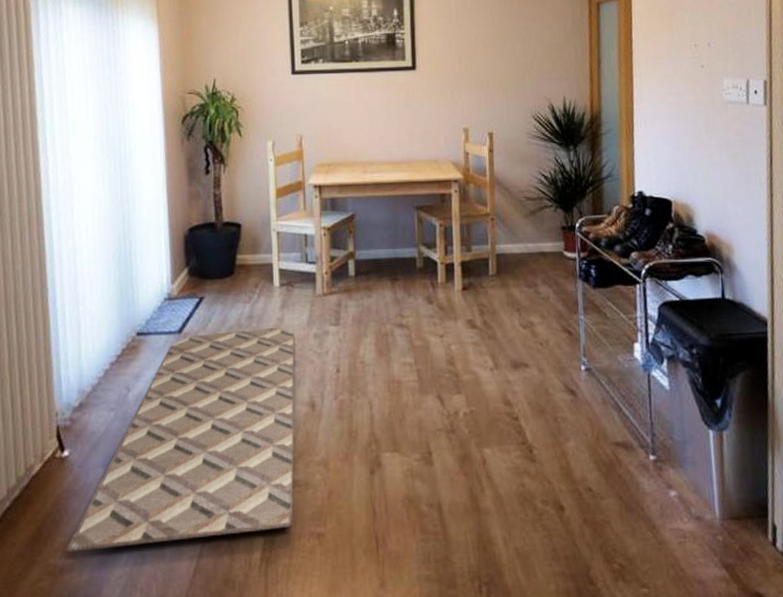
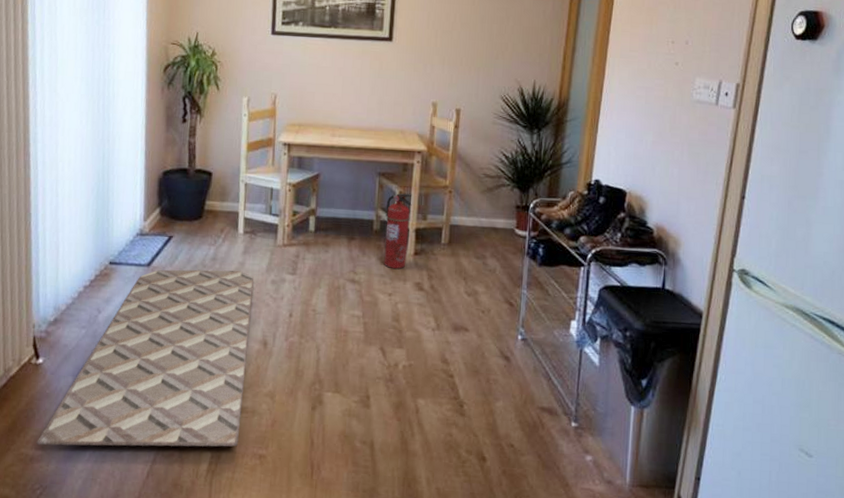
fire extinguisher: none [427,226,455,307] -> present [384,193,413,269]

